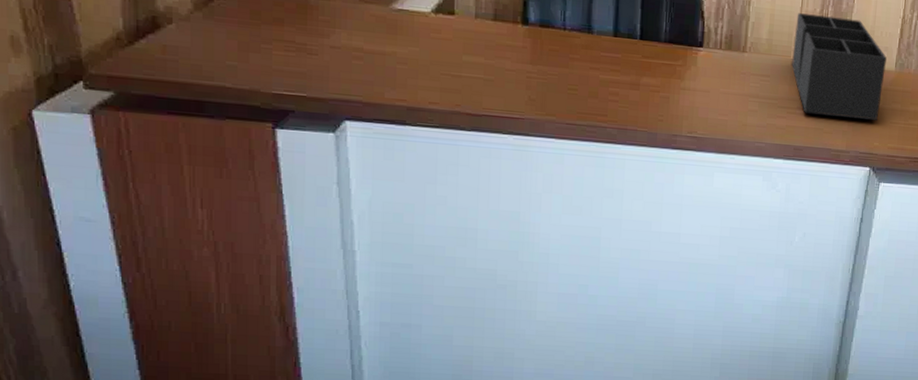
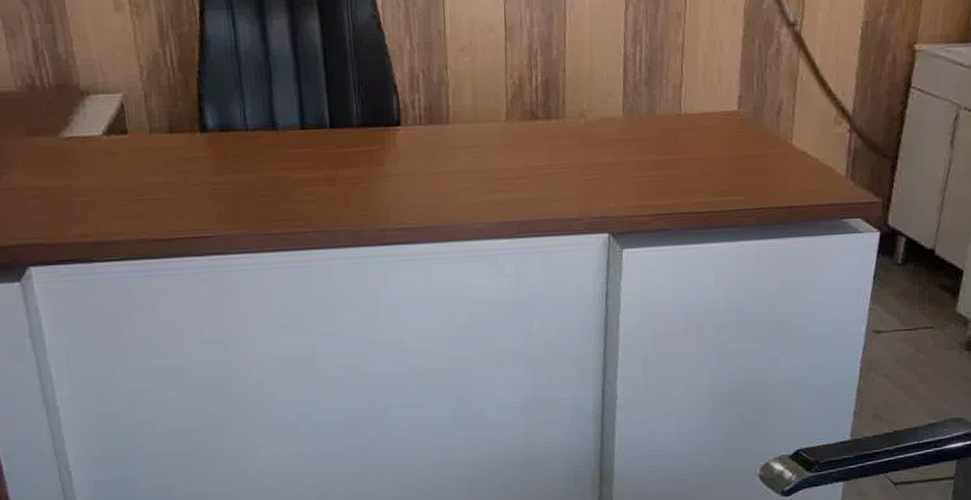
desk organizer: present [792,13,887,120] -> none [502,65,612,182]

